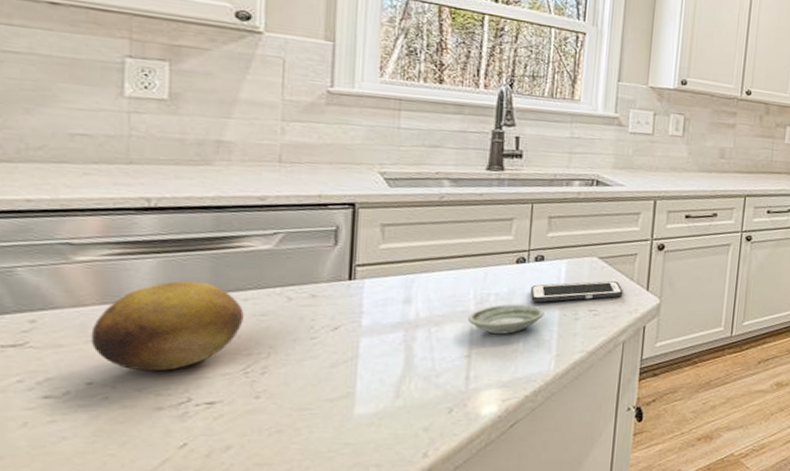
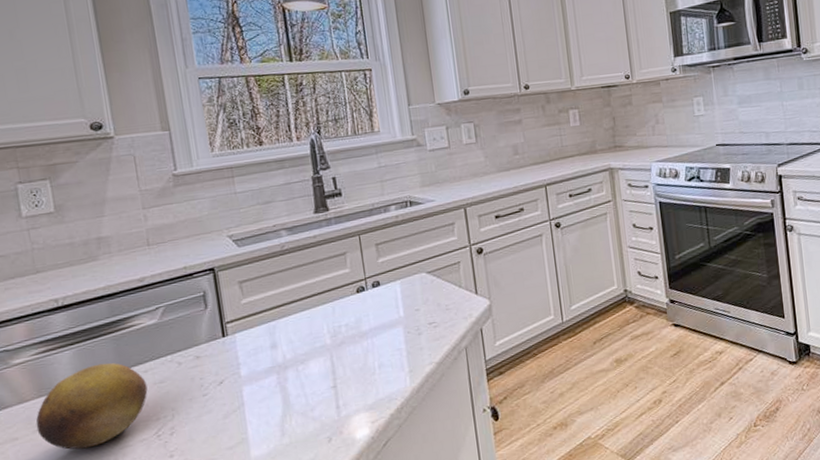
saucer: present [468,304,545,335] -> none [327,328,391,362]
cell phone: present [530,281,623,303] -> none [374,291,456,326]

